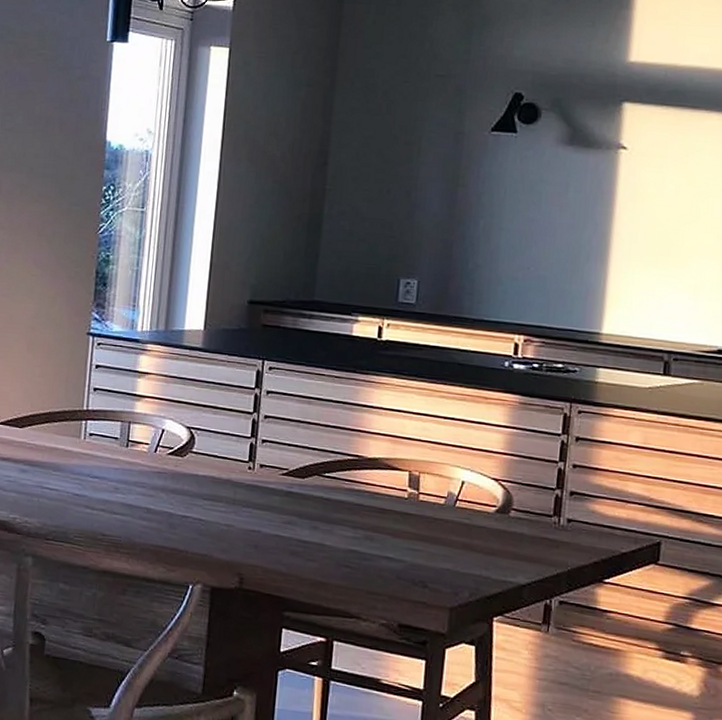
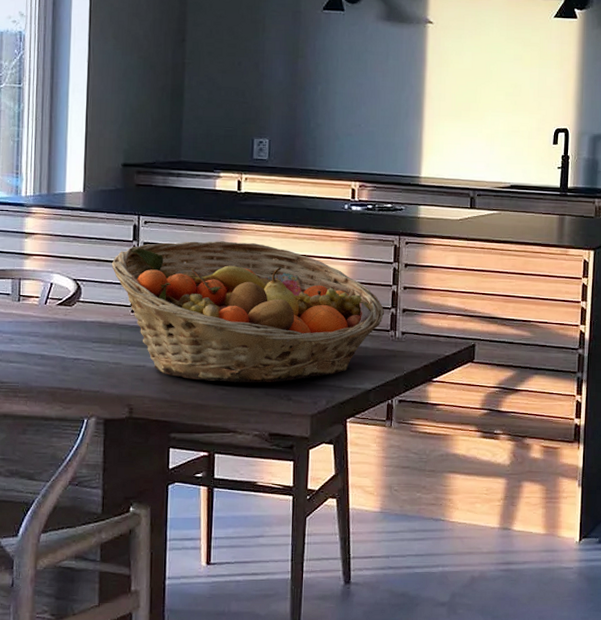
fruit basket: none [229,392,548,565] -> present [111,241,385,383]

